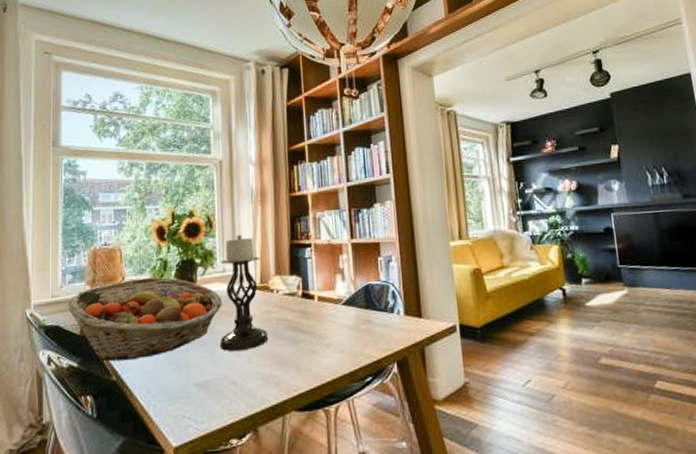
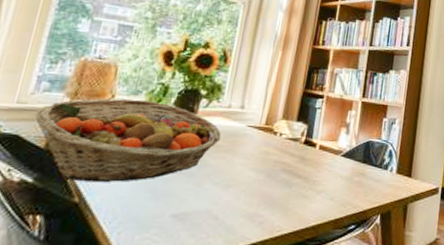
candle holder: present [219,235,269,352] -> none [207,74,271,187]

